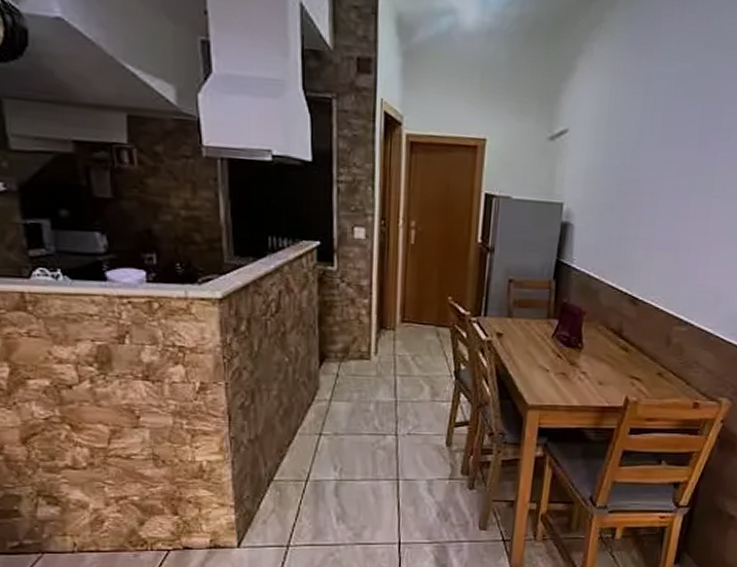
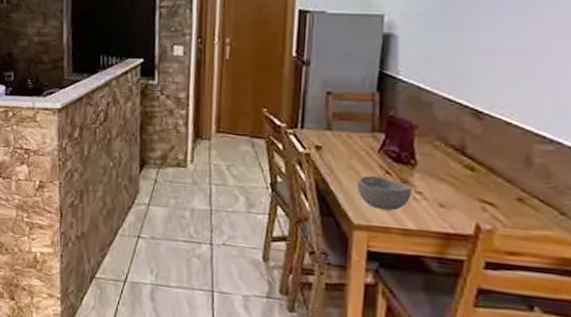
bowl: none [532,359,578,390] -> present [357,175,412,211]

